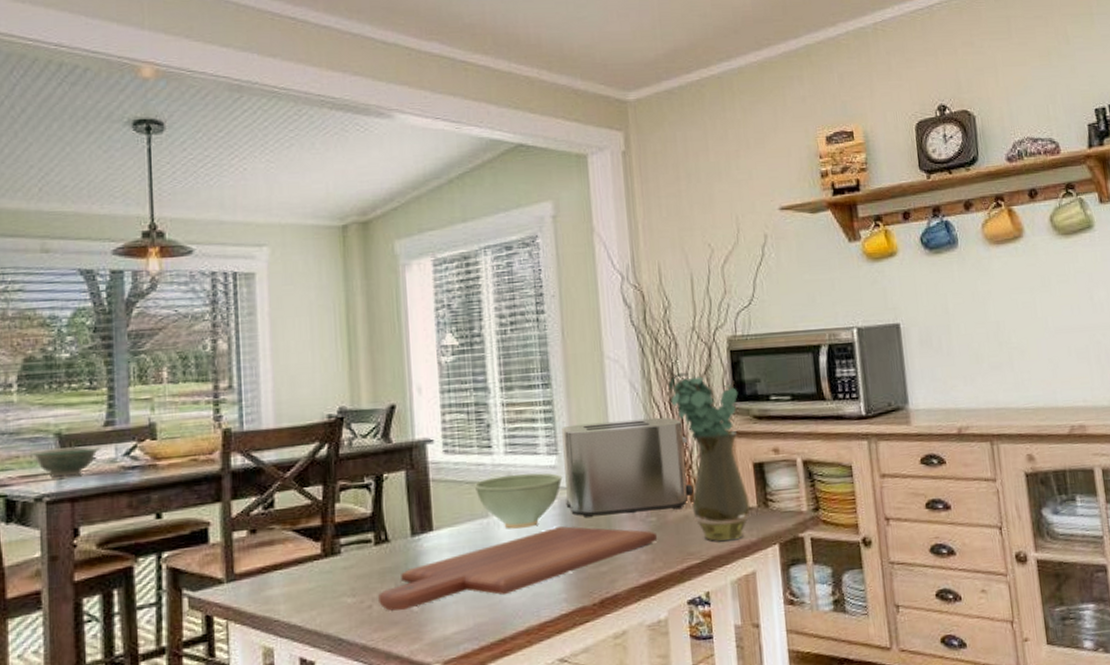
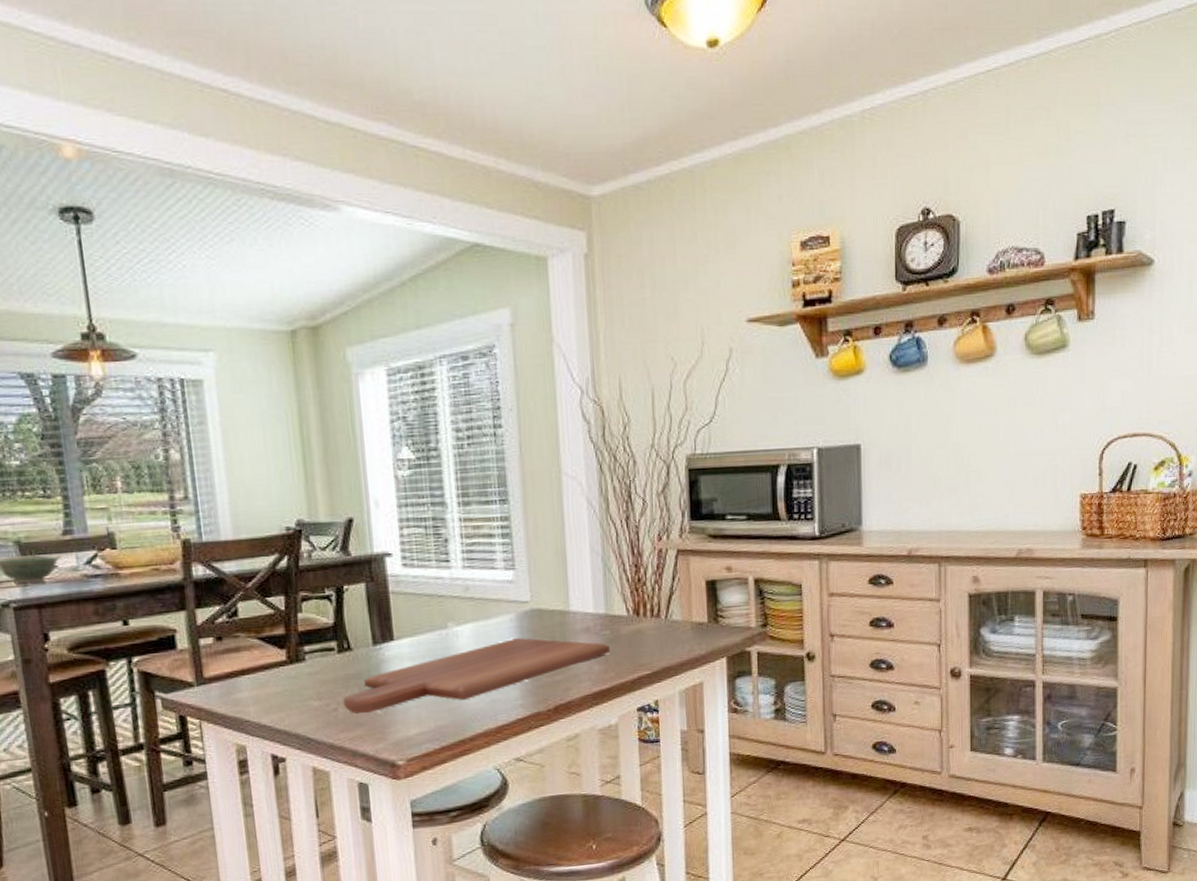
bowl: present [474,473,563,529] -> none [433,587,520,640]
toaster: present [562,417,694,519] -> none [519,535,647,631]
vase: present [668,369,751,541] -> none [626,487,701,654]

